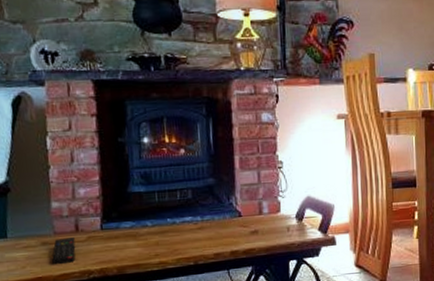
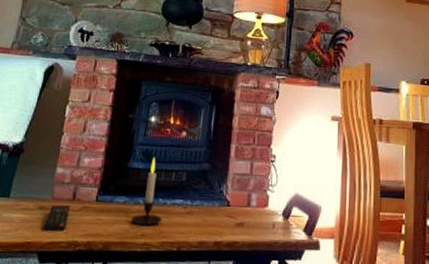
candle: none [142,178,175,246] -> present [132,157,163,225]

